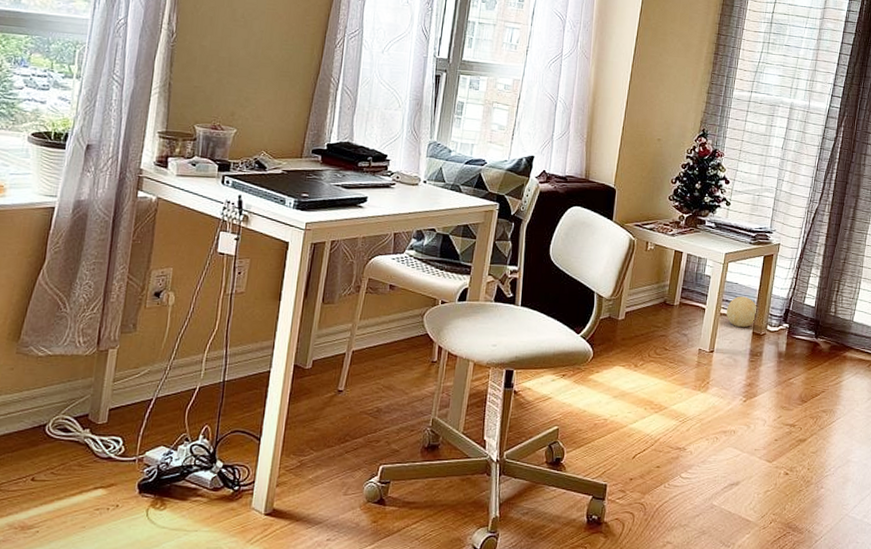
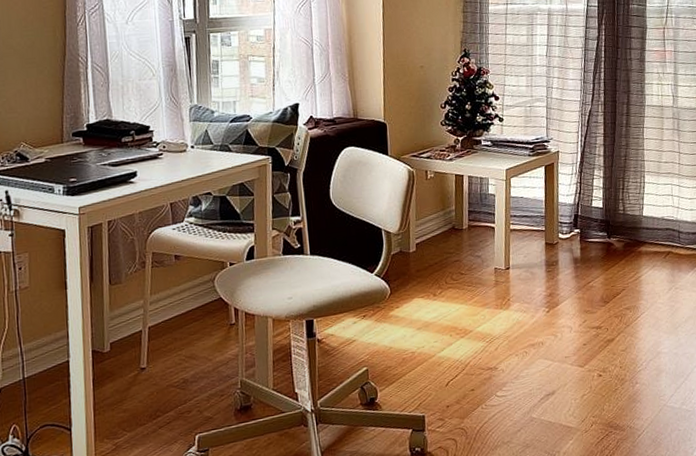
decorative ball: present [726,296,758,328] -> none [516,208,548,241]

